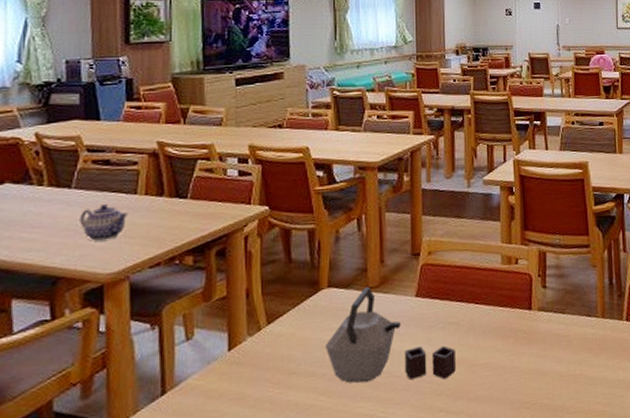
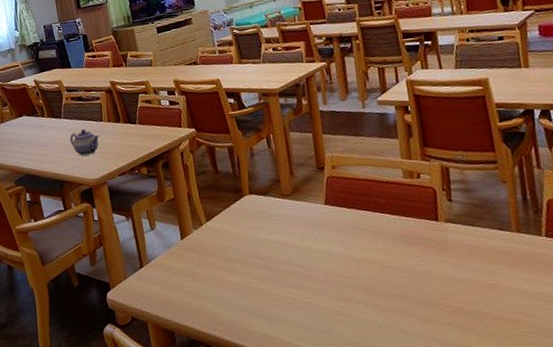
kettle: present [324,286,456,384] -> none [252,194,368,277]

